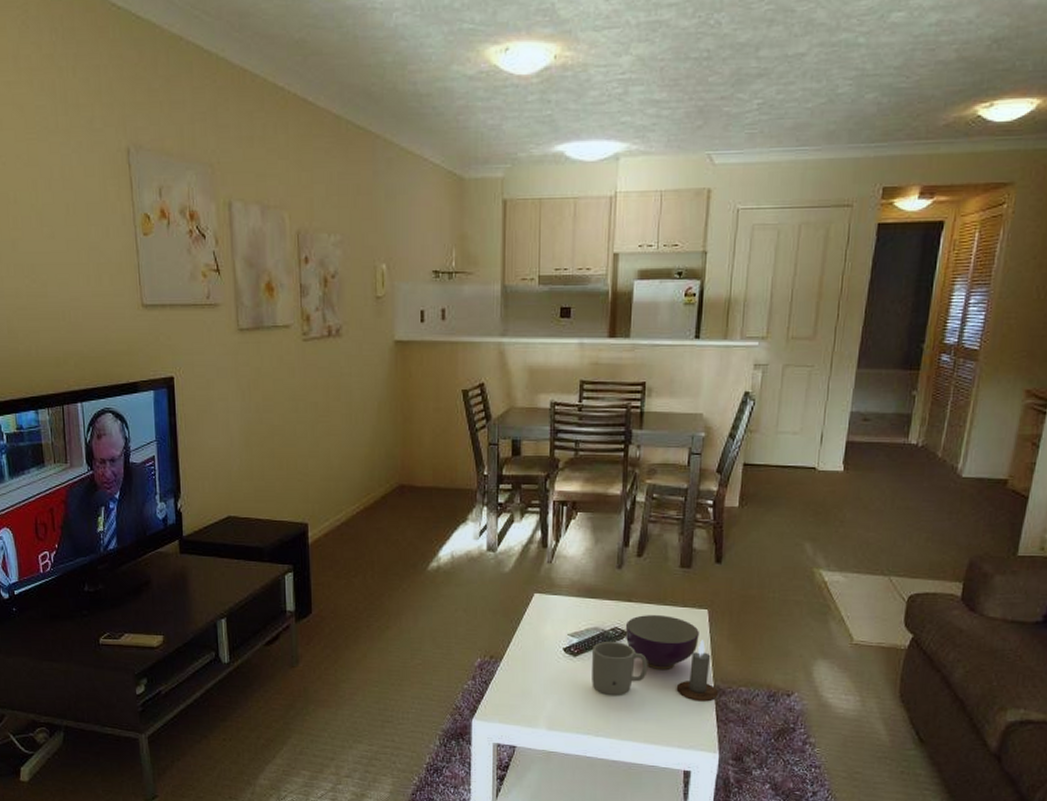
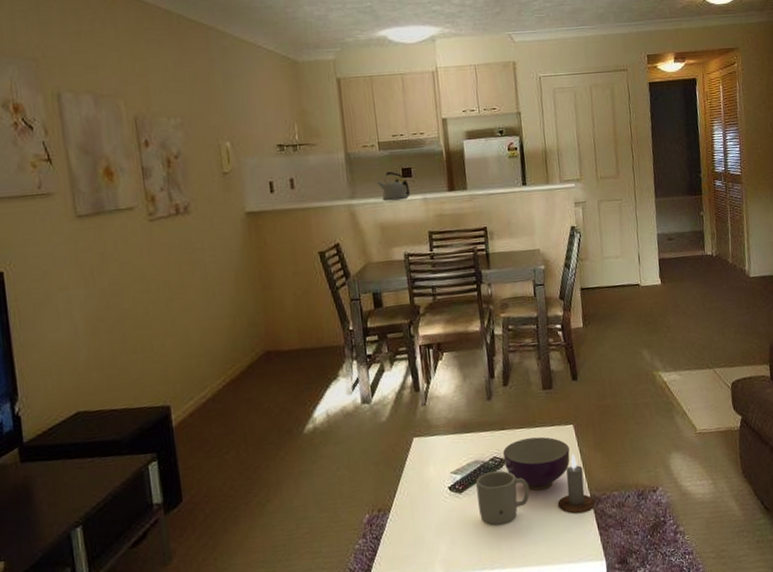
kettle: none [531,309,566,343] -> present [377,171,410,201]

